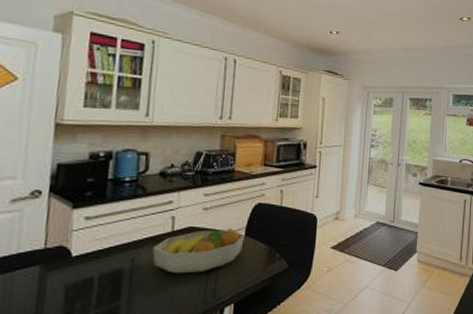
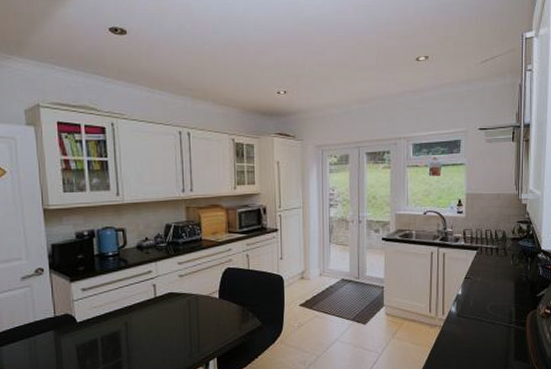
fruit bowl: present [152,228,245,274] -> none [140,292,219,334]

